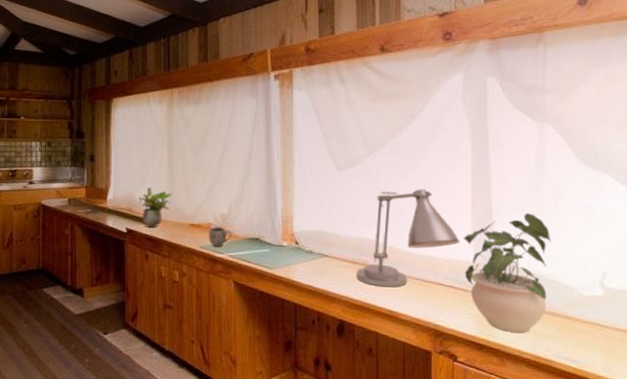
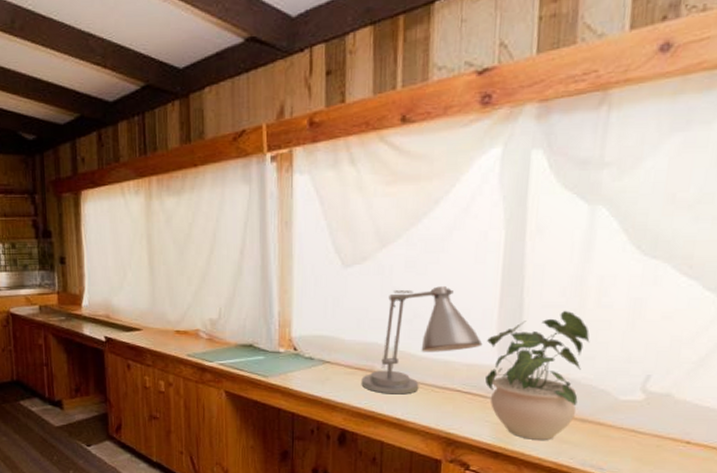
potted plant: present [138,188,172,228] -> none [117,292,154,335]
mug: present [209,227,232,247] -> none [196,333,223,355]

